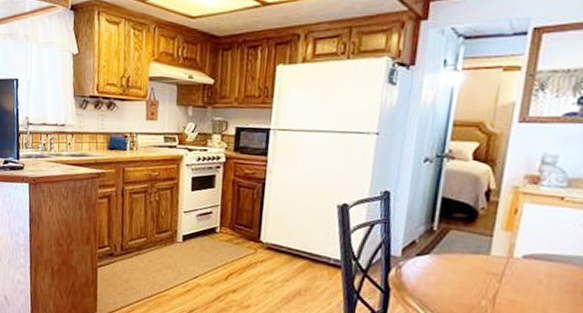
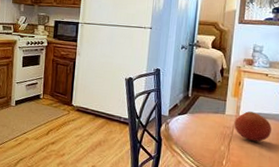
fruit: none [503,251,566,295] -> present [234,111,272,142]

